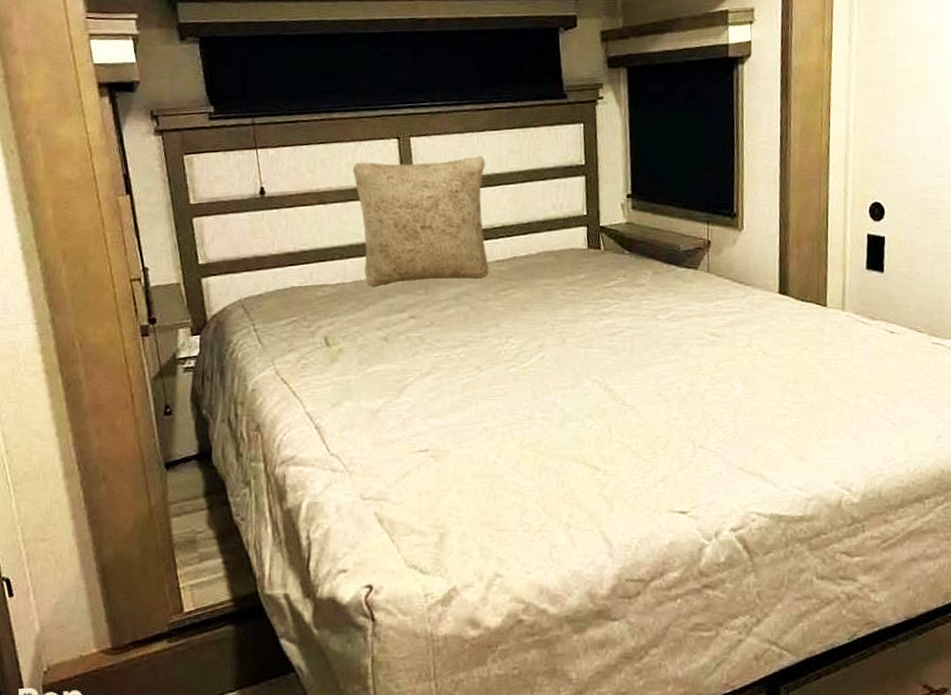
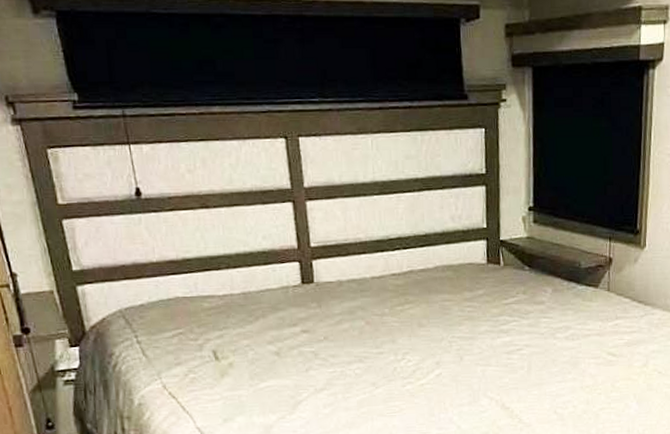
pillow: present [352,156,490,288] -> none [236,161,385,300]

